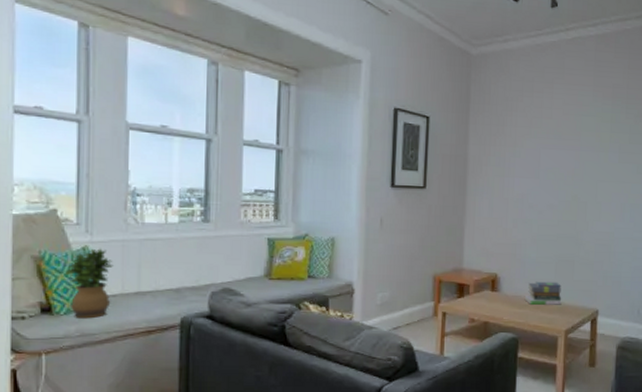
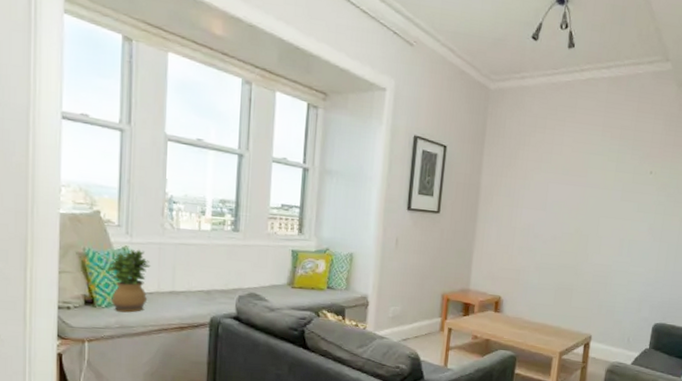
books: present [524,281,562,305] -> none [524,305,559,329]

